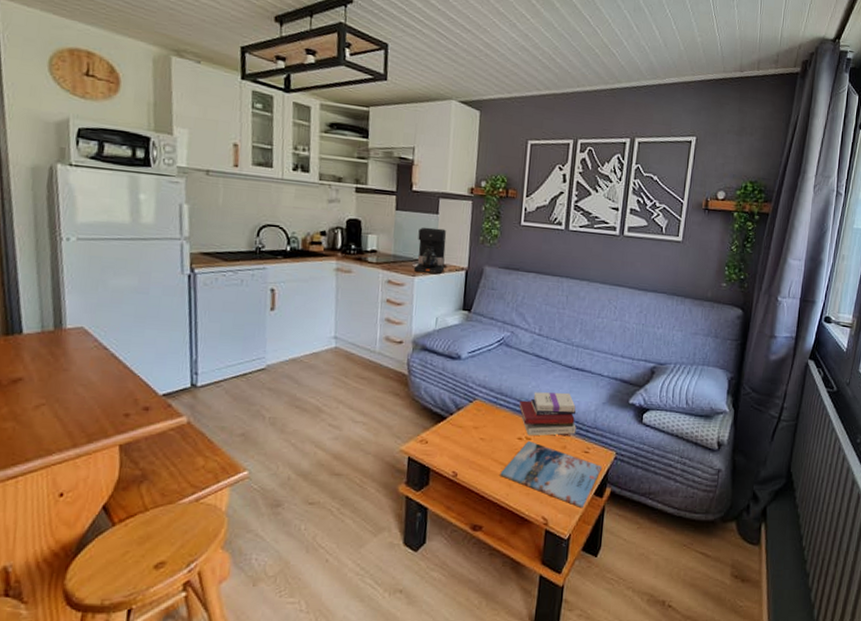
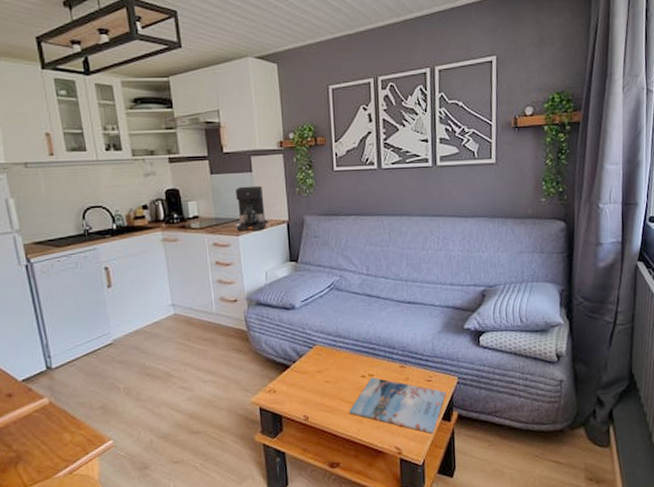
books: present [519,392,577,436] -> none [358,326,416,373]

